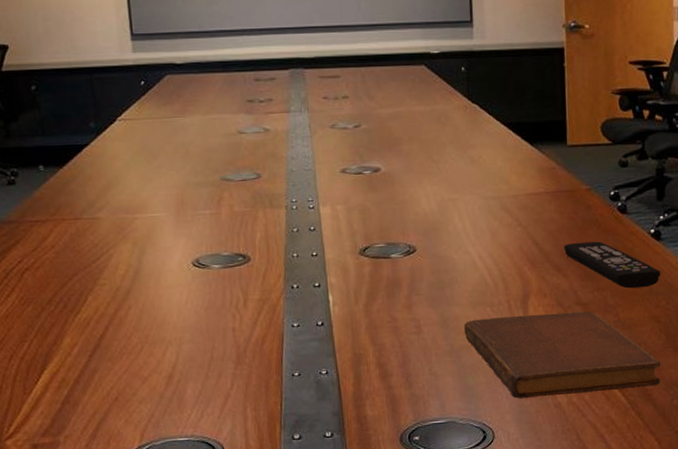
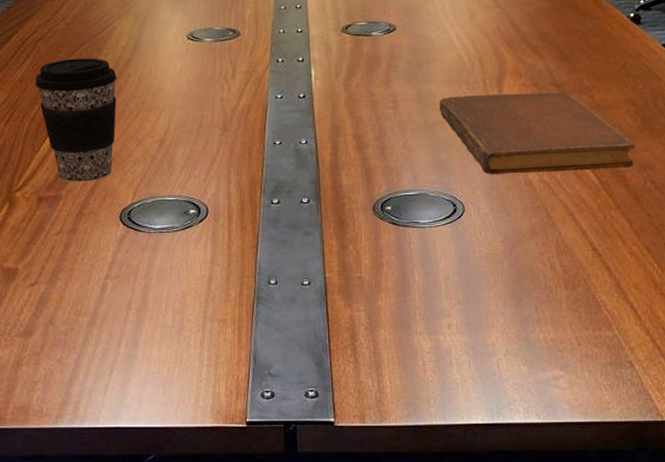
coffee cup: none [22,289,118,427] -> present [35,58,117,182]
remote control: present [564,241,661,289] -> none [541,24,639,71]

